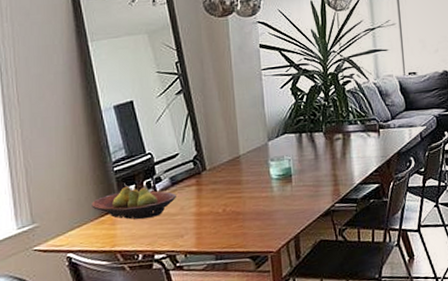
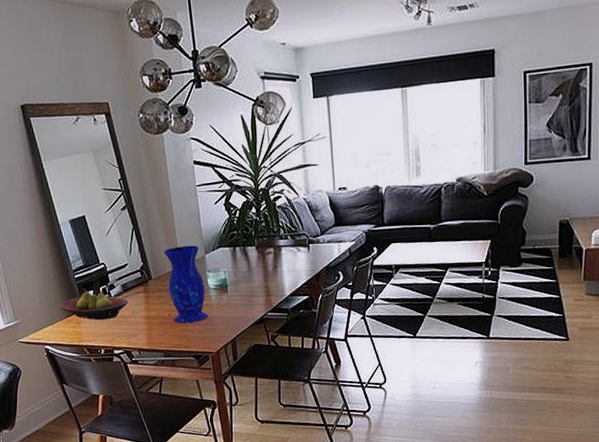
vase: none [221,132,269,220] -> present [163,245,209,323]

